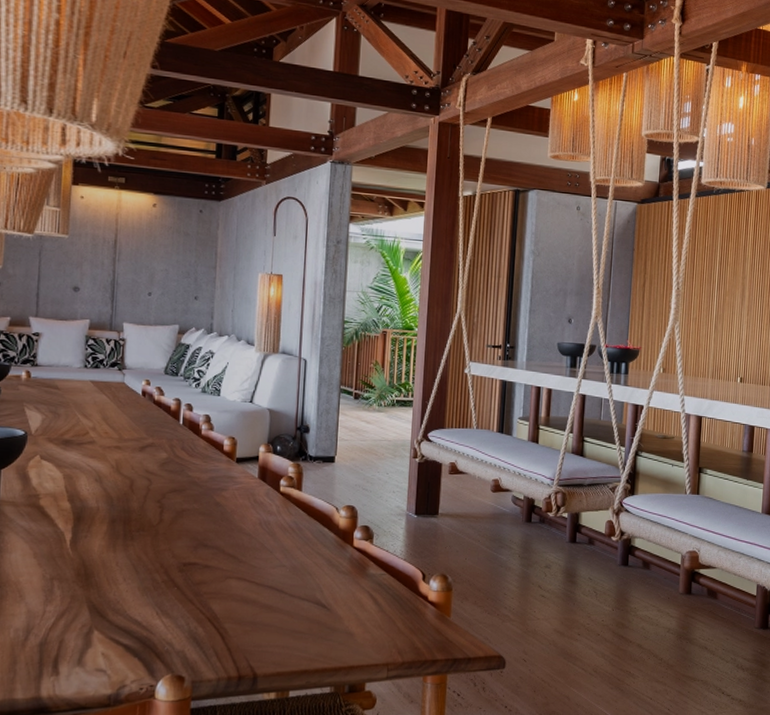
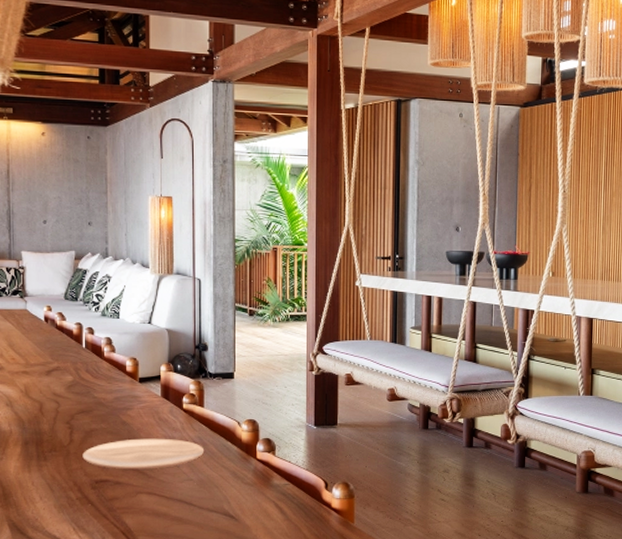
plate: none [171,521,300,554] -> present [82,438,205,470]

